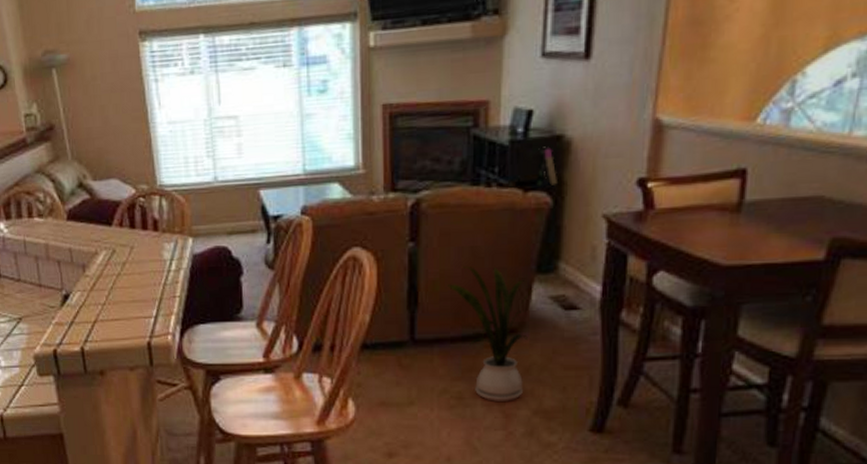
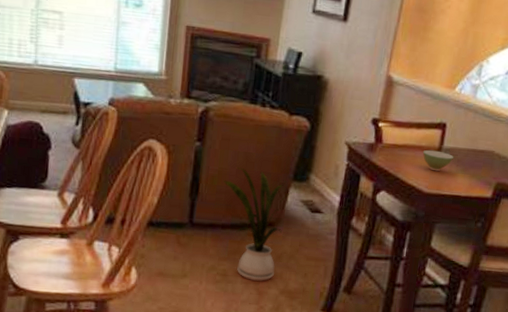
books: present [508,146,559,188] -> none [278,82,316,114]
bowl: none [714,207,761,235] -> present [422,149,454,172]

